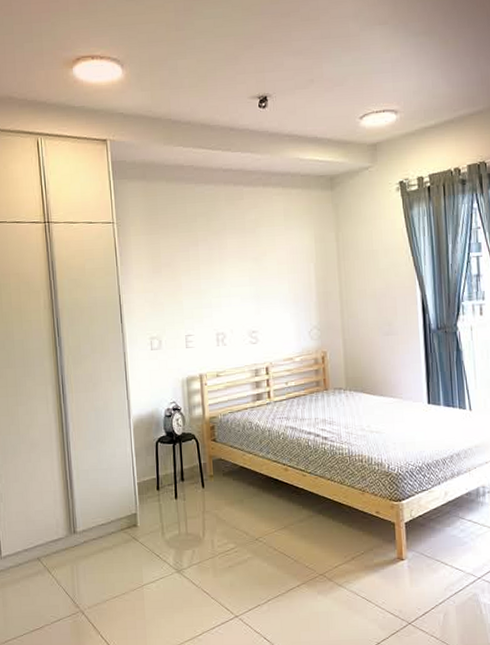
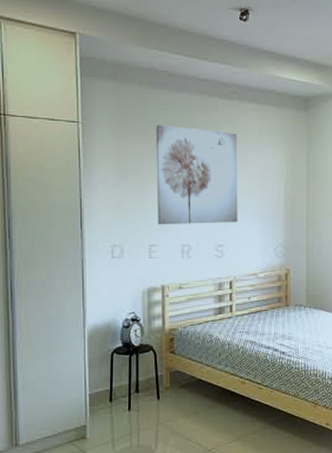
wall art: none [185,217,270,315] -> present [156,125,238,225]

